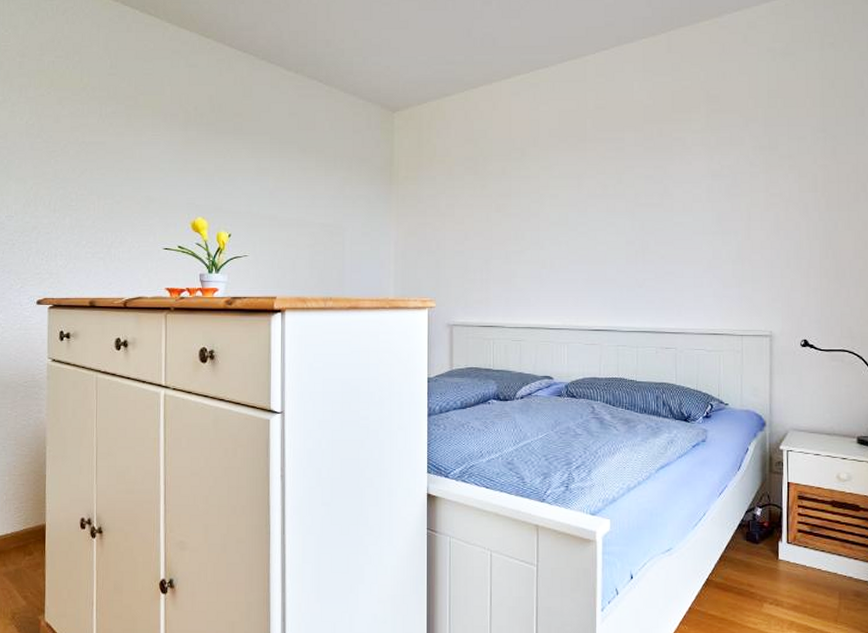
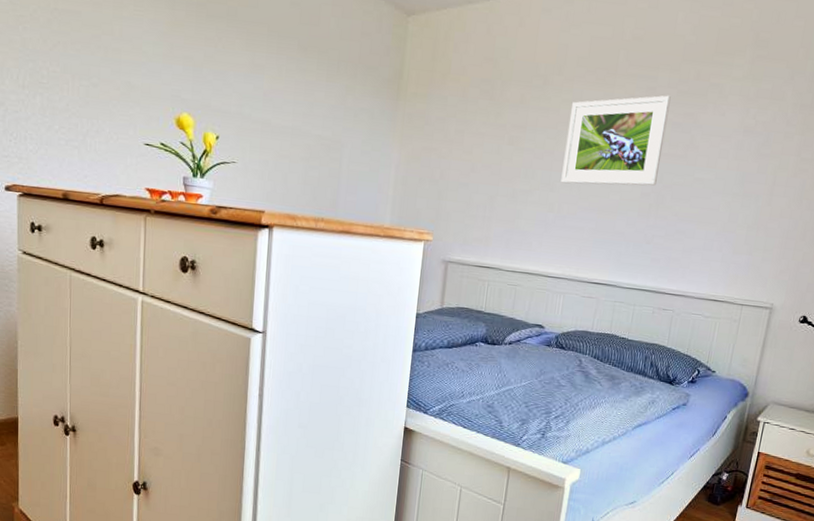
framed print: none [549,152,640,241] -> present [561,95,671,186]

